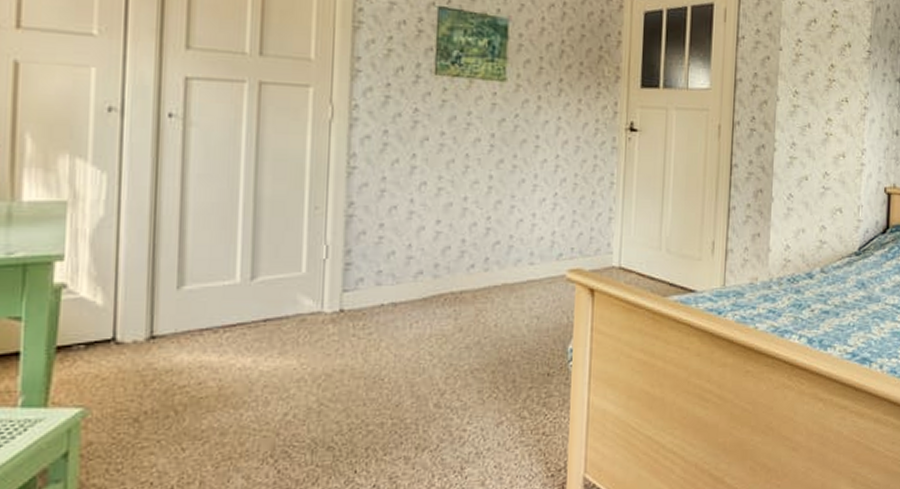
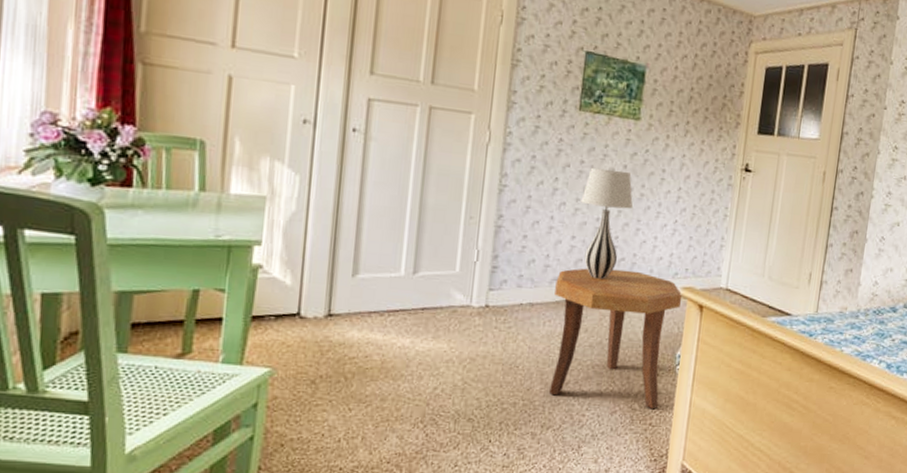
side table: none [421,255,568,415] -> present [549,268,682,409]
table lamp: none [444,139,506,268] -> present [581,167,633,279]

